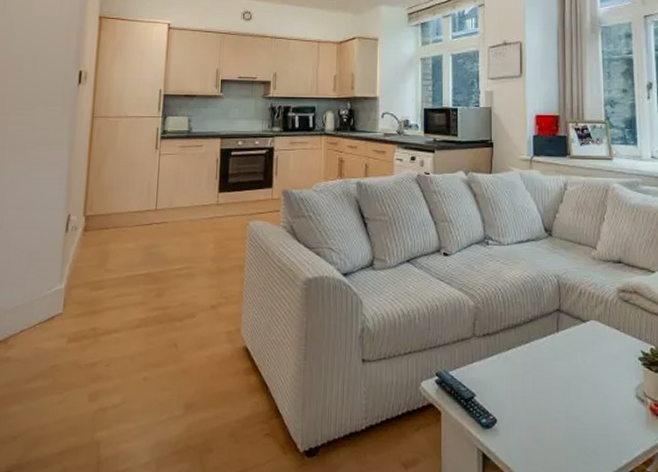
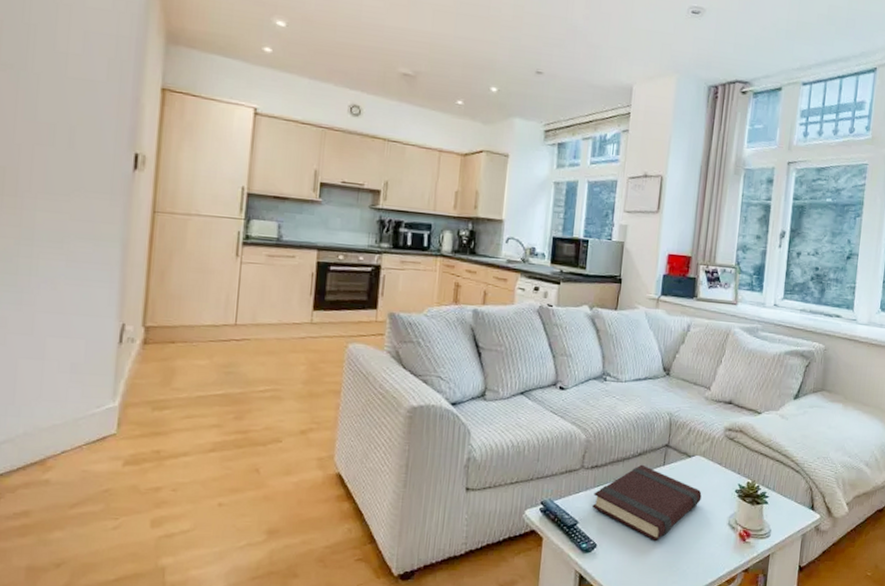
book: none [488,331,603,417] -> present [592,464,702,542]

